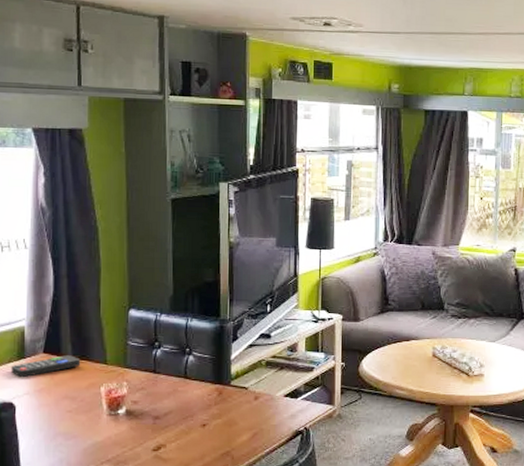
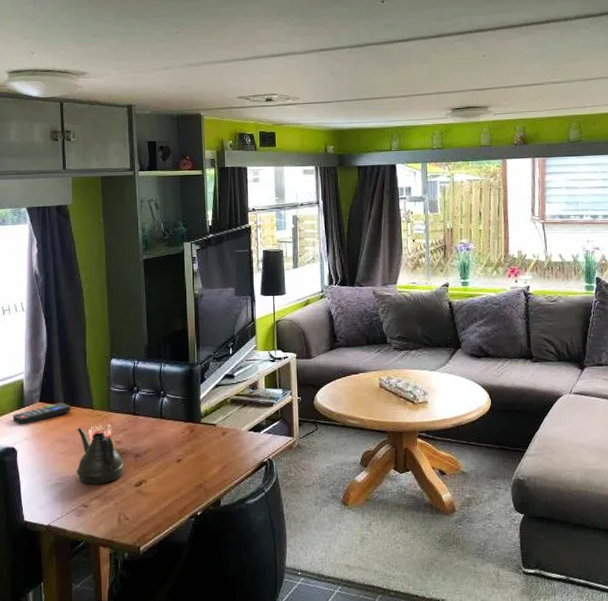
teapot: none [85,384,141,447] -> present [76,427,124,485]

